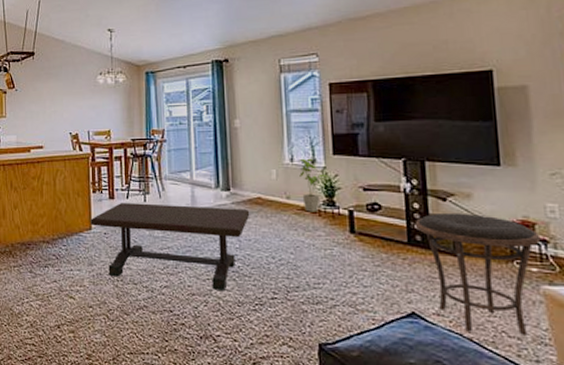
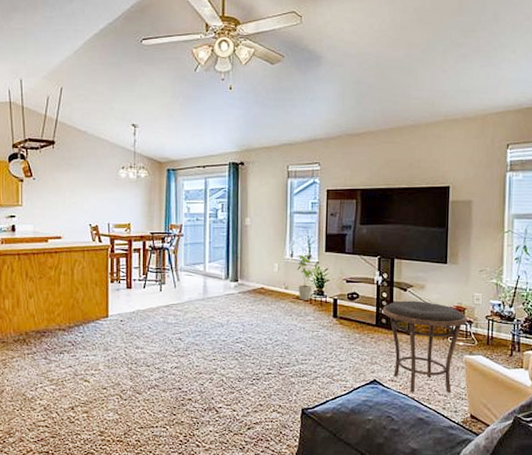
coffee table: present [90,202,250,290] -> none [107,291,254,369]

